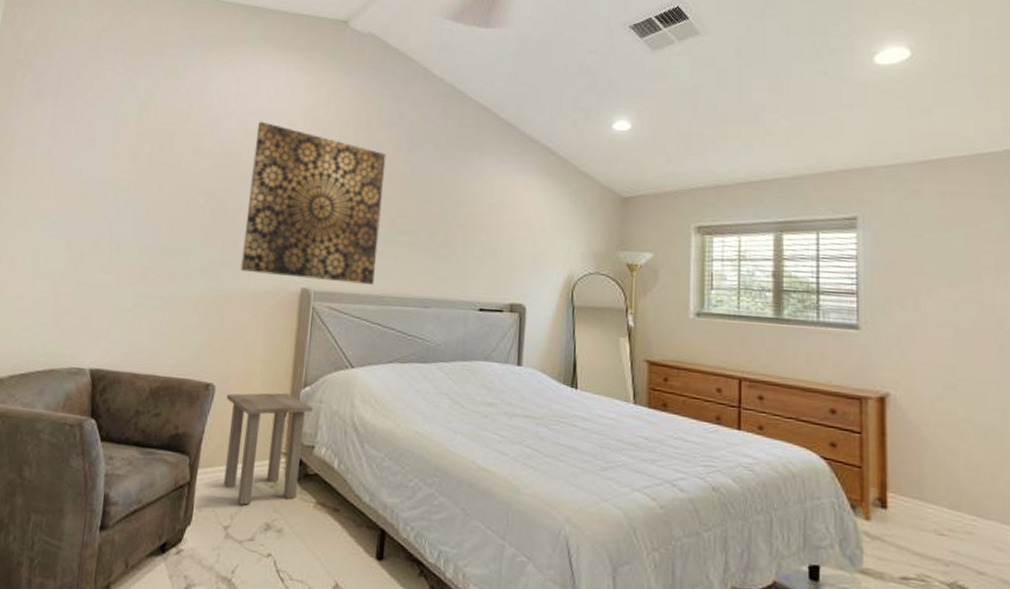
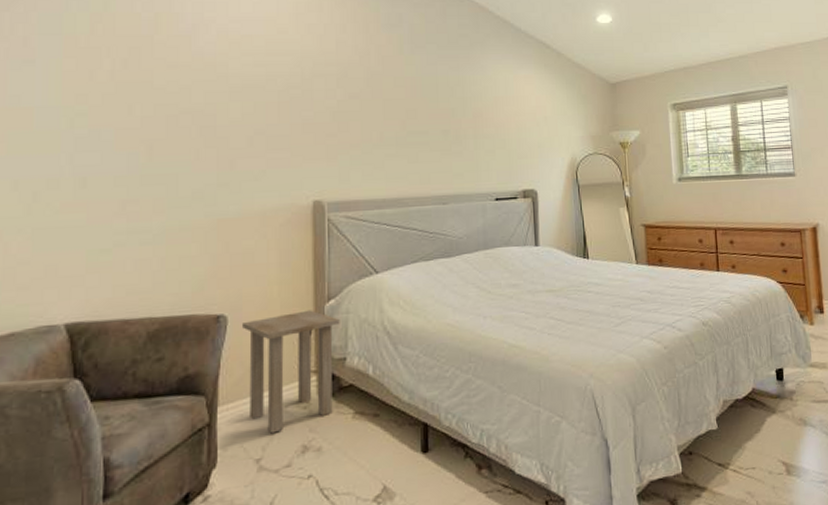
wall art: present [240,121,386,285] -> none [240,29,390,192]

